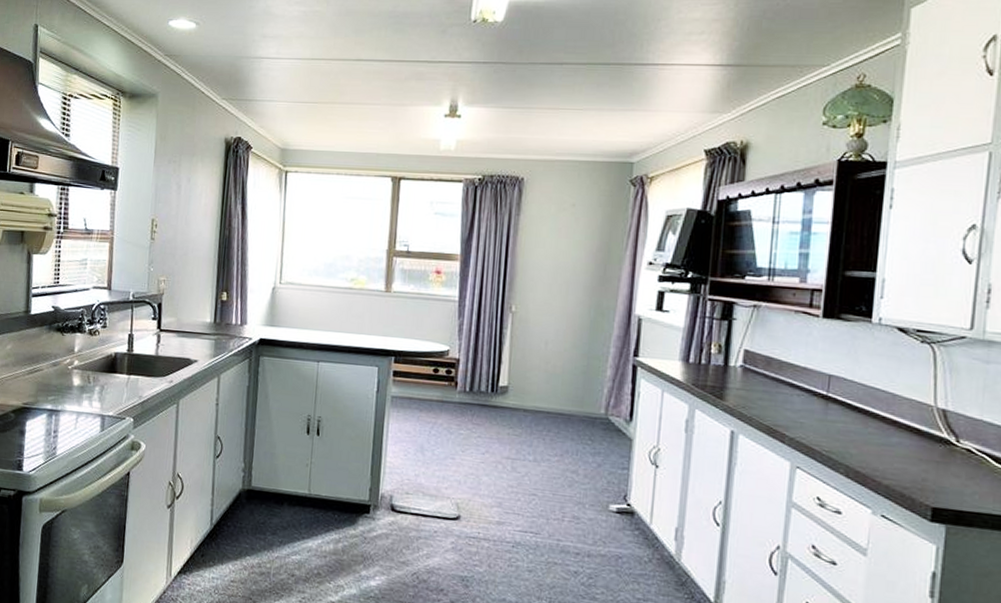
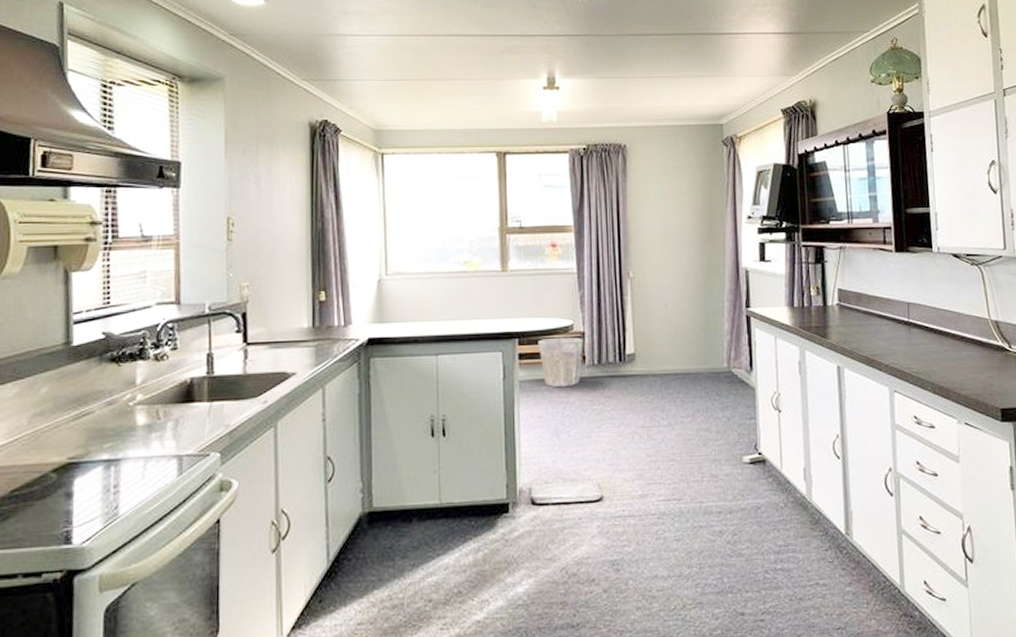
waste bin: none [412,360,458,408] -> present [538,337,584,387]

